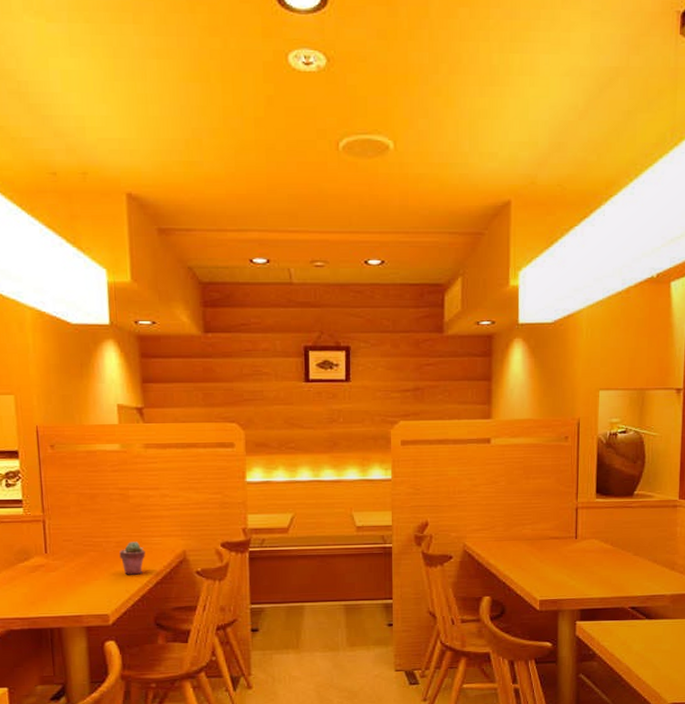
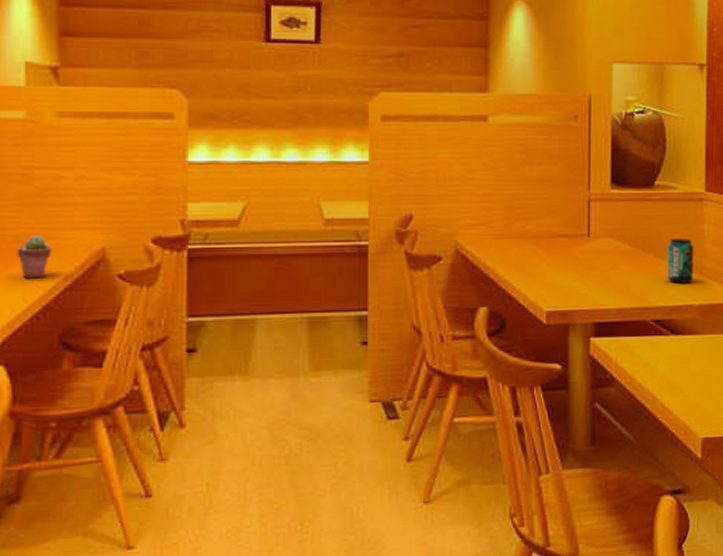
beverage can: none [643,539,668,577] -> present [667,238,694,283]

